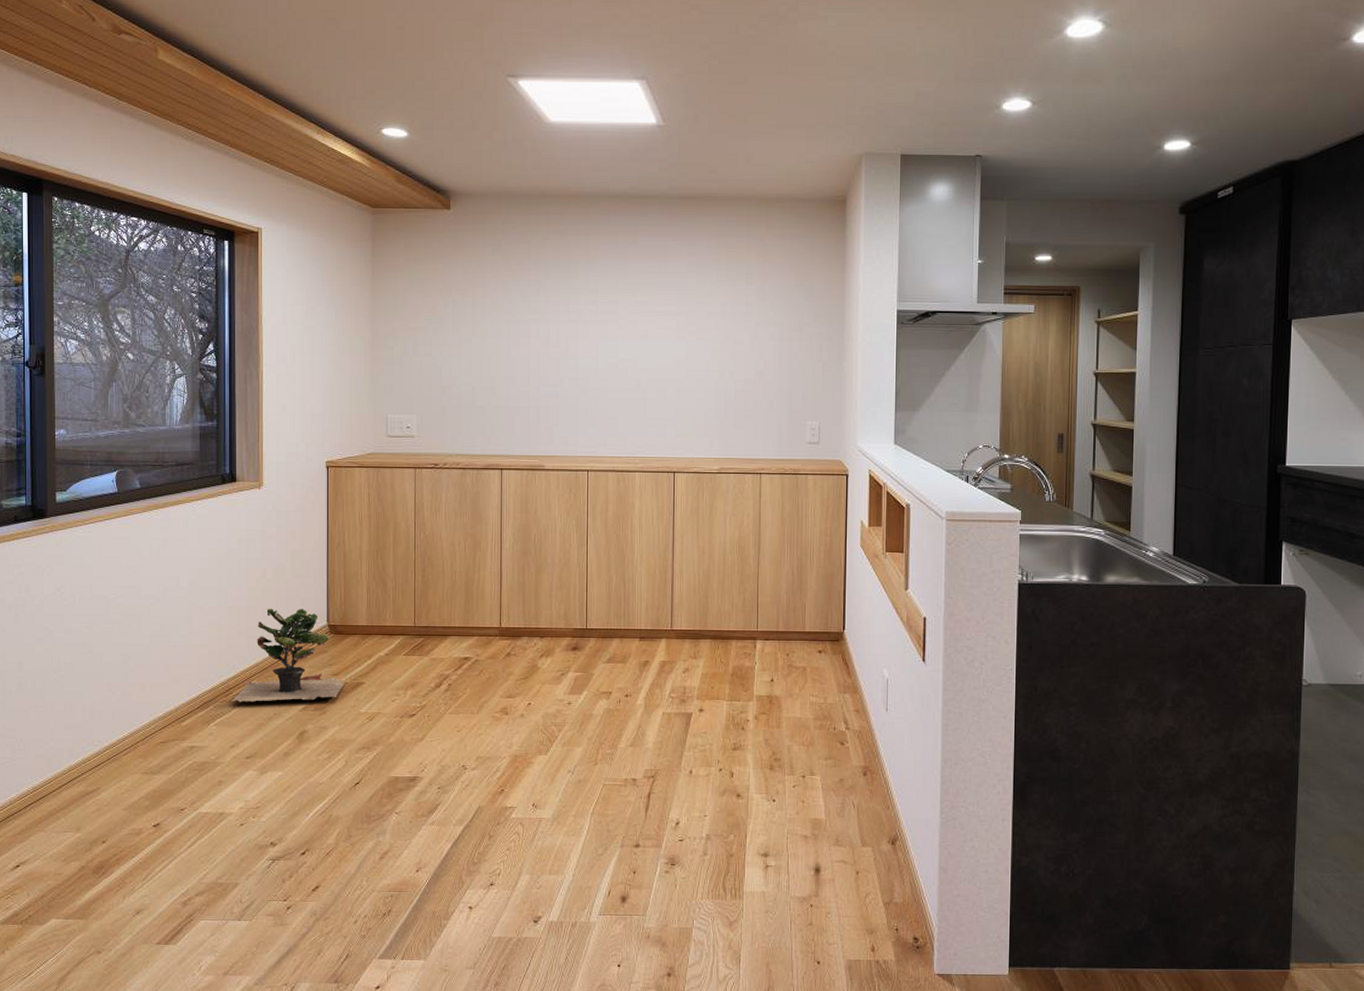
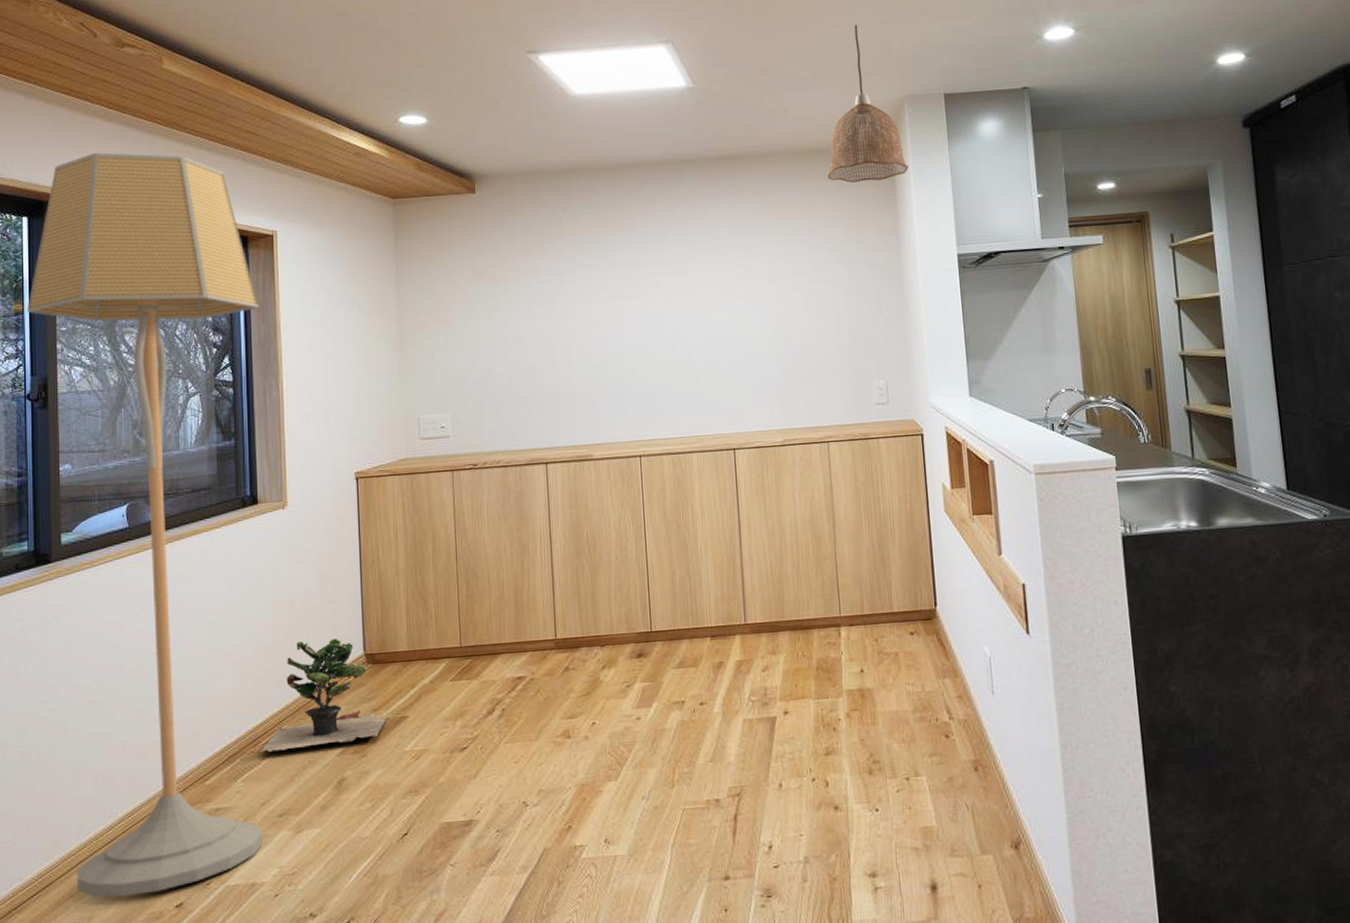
floor lamp: none [26,137,242,814] -> present [26,152,264,898]
pendant lamp: none [783,78,860,233] -> present [827,24,909,183]

